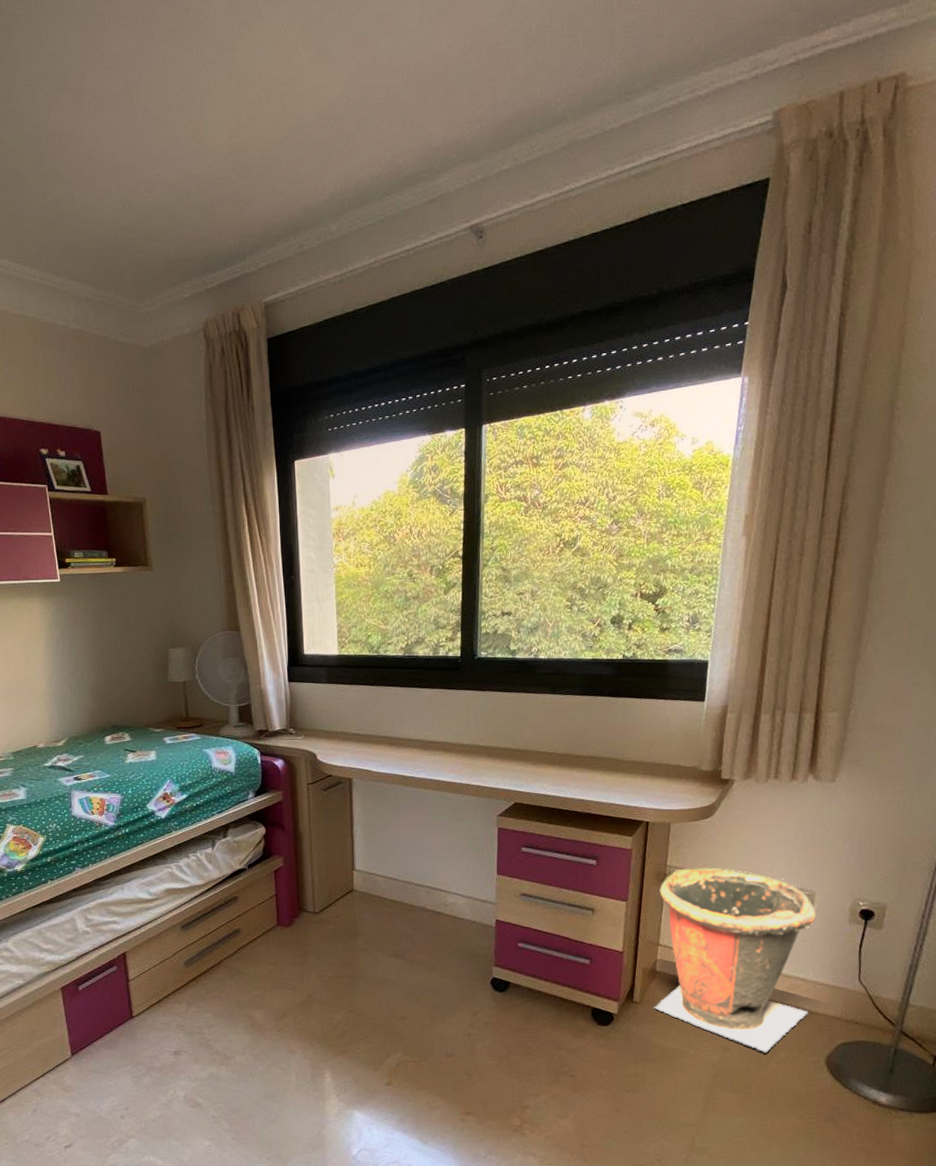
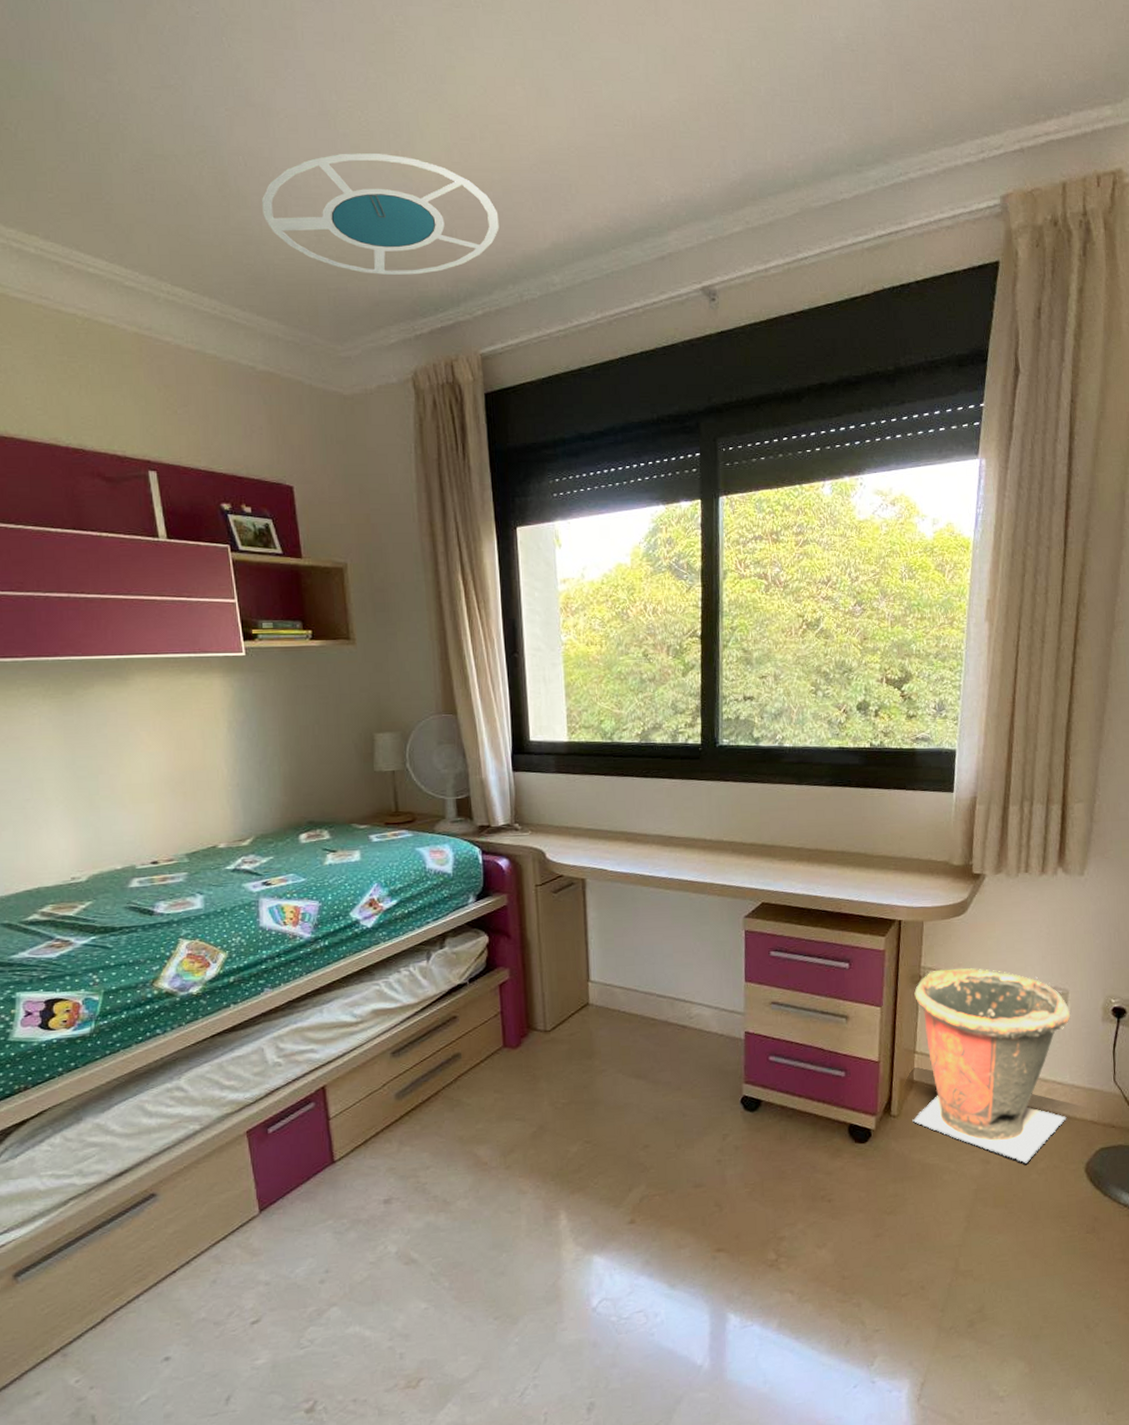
ceiling lamp: none [74,123,282,235] -> present [262,153,499,275]

